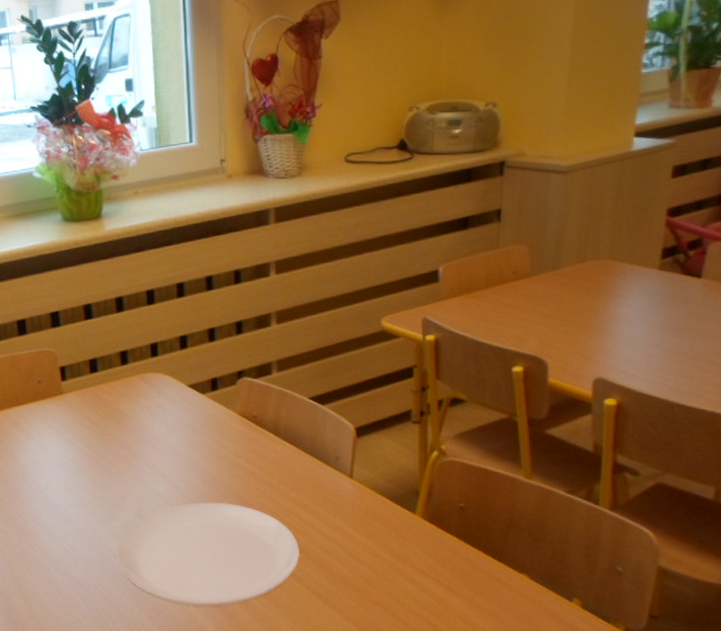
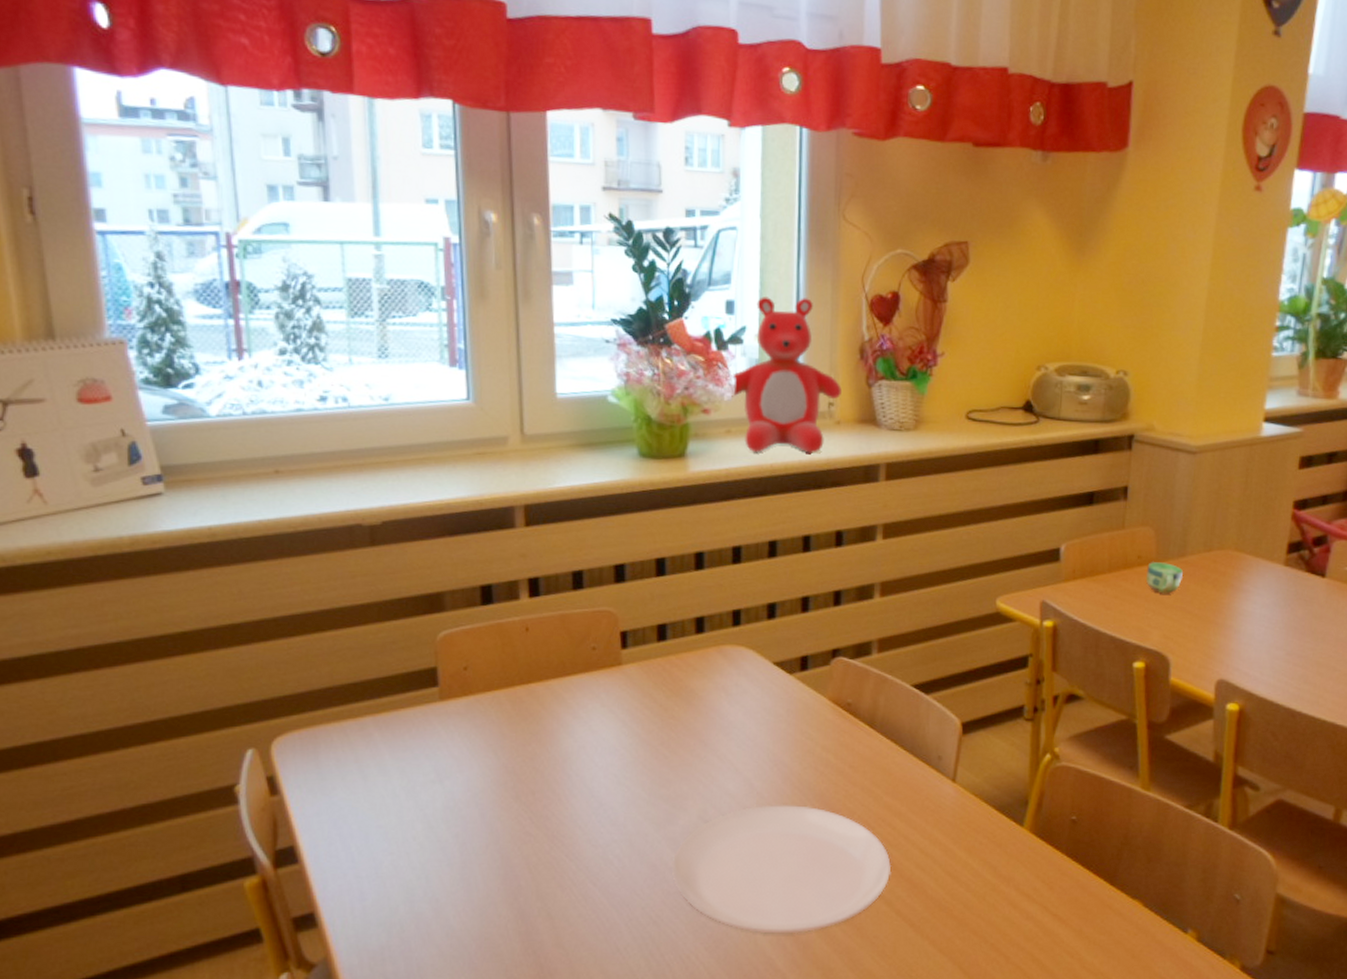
stuffed toy: none [135,69,232,208] -> present [731,296,843,454]
cup: none [521,276,559,304] -> present [1145,562,1184,594]

